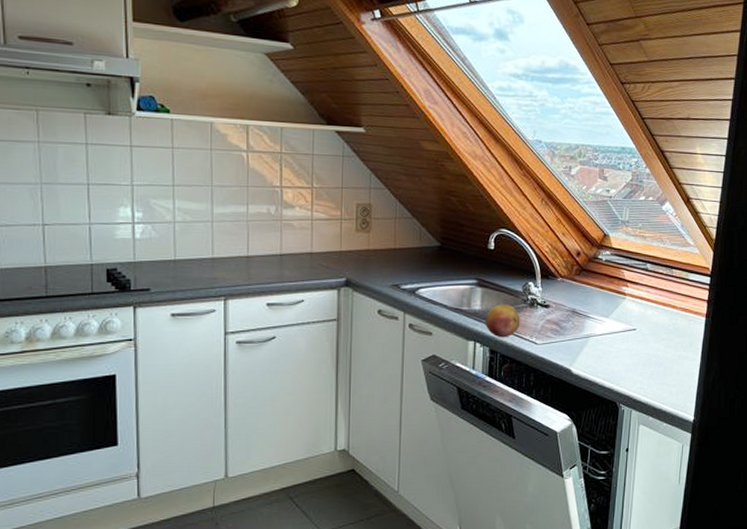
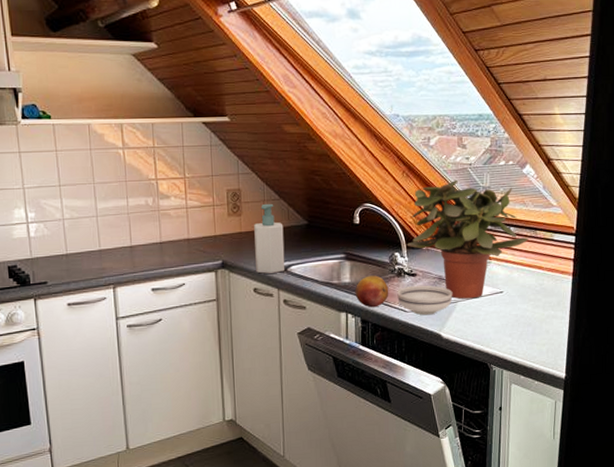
soap bottle: none [381,221,414,296] -> present [254,203,285,274]
bowl: none [528,317,586,348] -> present [397,285,453,315]
potted plant: none [541,211,665,334] -> present [406,179,529,299]

